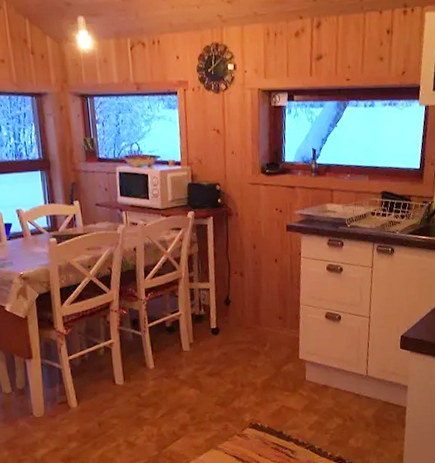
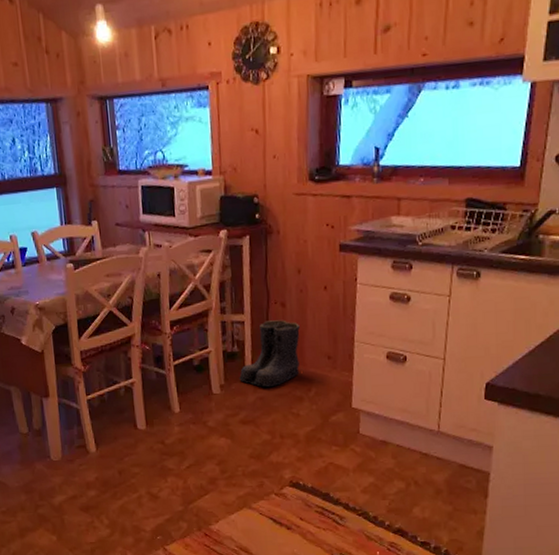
boots: none [206,287,256,344] -> present [239,320,300,388]

